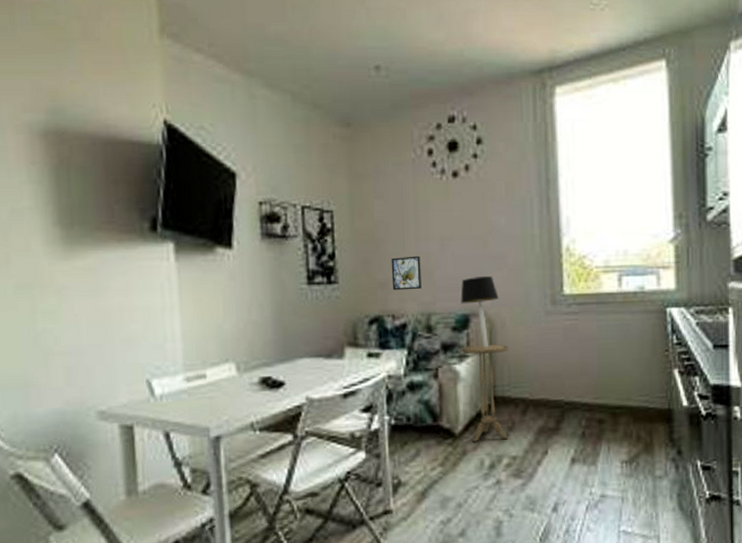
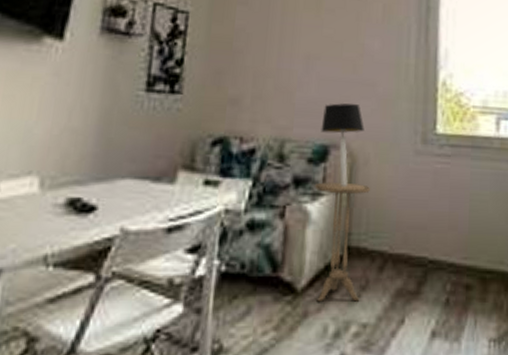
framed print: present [391,255,421,291] -> none [244,71,281,111]

